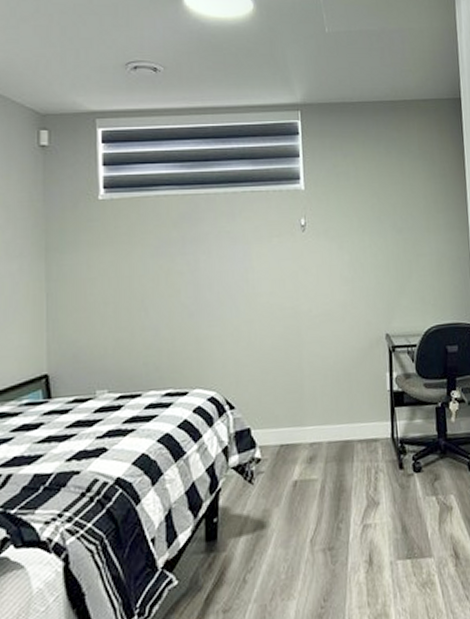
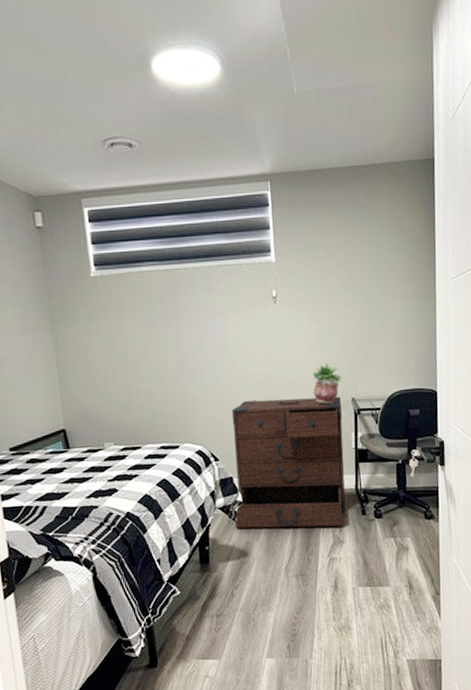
dresser: none [250,332,381,493] -> present [231,396,346,529]
potted plant: none [343,296,376,341] -> present [312,363,343,404]

